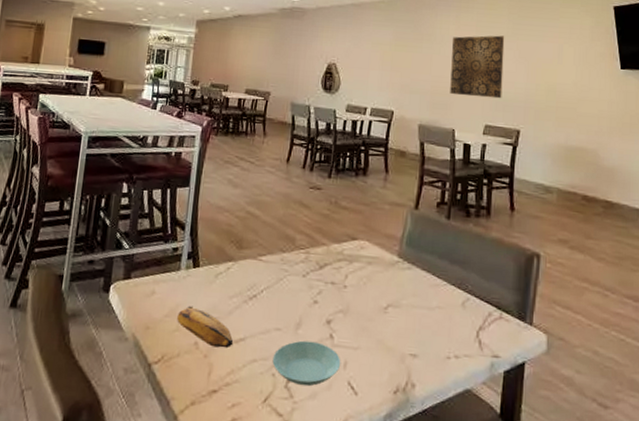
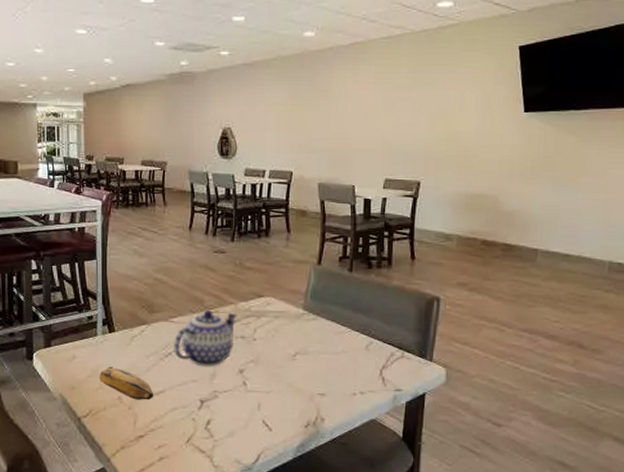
teapot: none [259,249,329,315] -> present [173,309,237,367]
saucer: present [272,340,341,387] -> none [191,389,255,427]
wall art: present [450,35,505,99] -> none [349,86,405,152]

